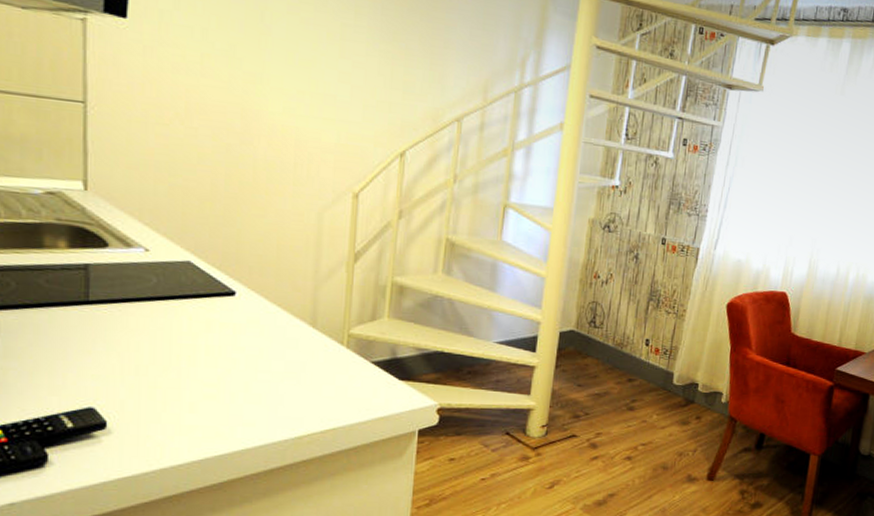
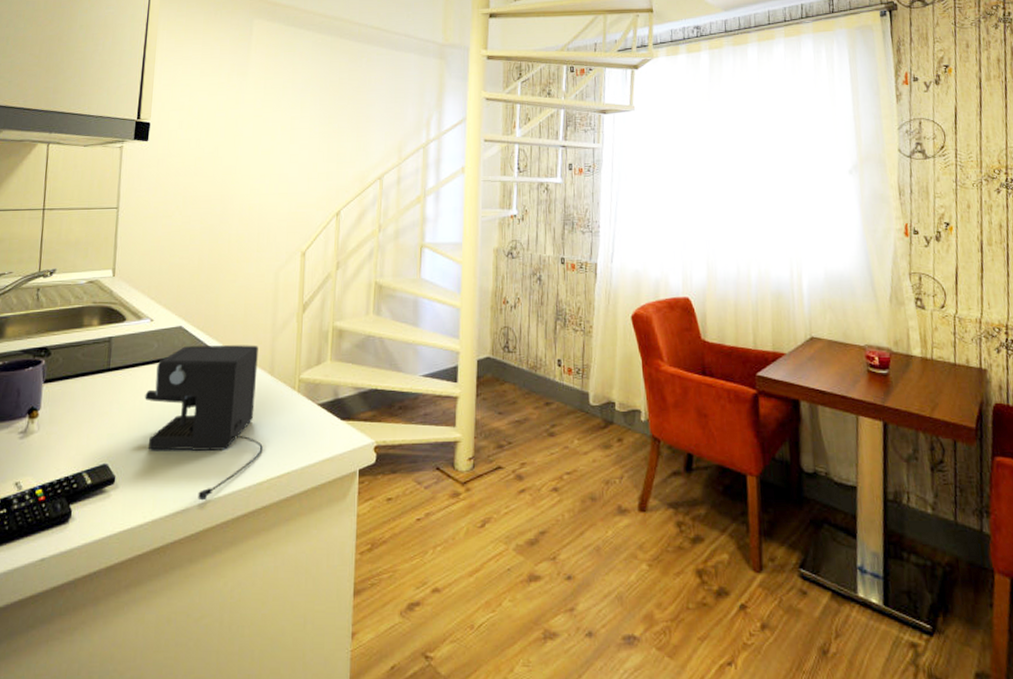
coffee maker: none [142,285,302,452] -> present [145,345,263,501]

